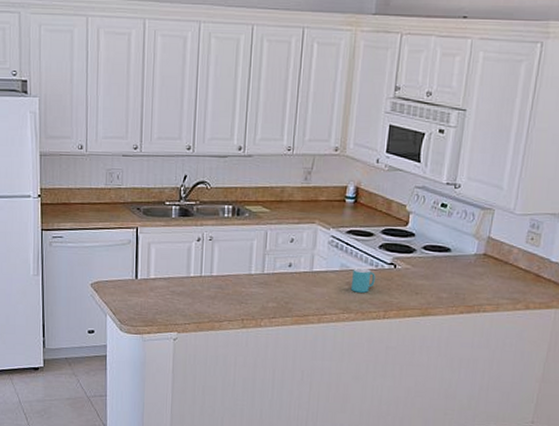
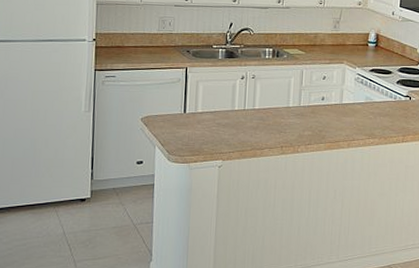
mug: present [350,267,375,293] -> none [374,99,395,121]

